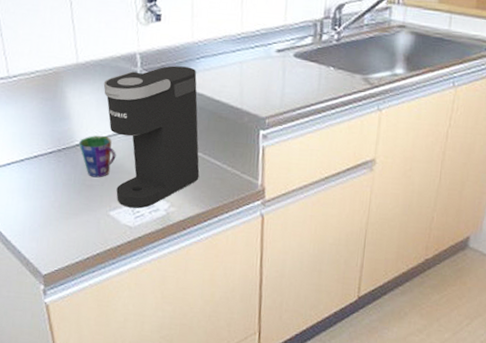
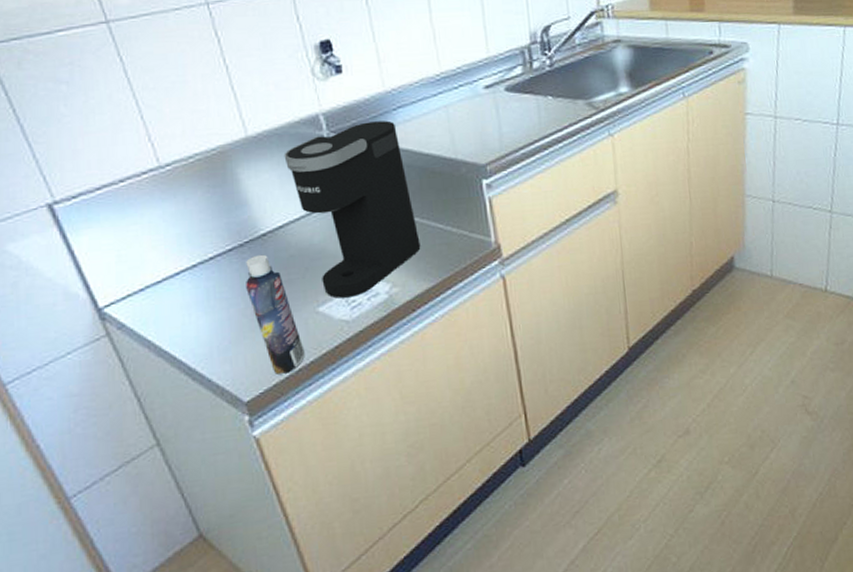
bottle: none [57,160,94,259] -> present [246,254,305,374]
cup: present [79,135,116,178] -> none [265,217,315,270]

